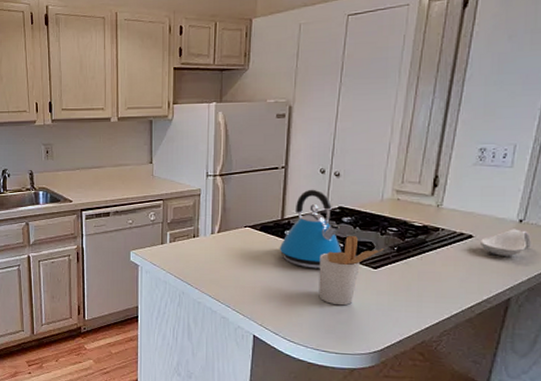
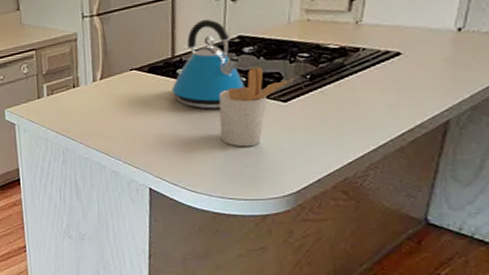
spoon rest: present [480,229,532,256] -> none [410,39,475,73]

